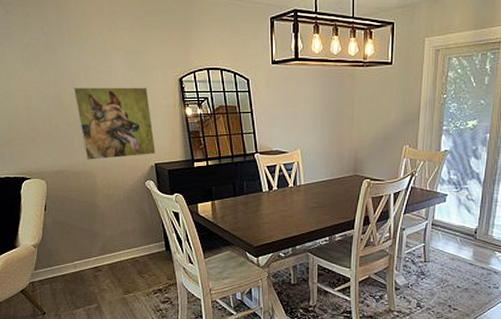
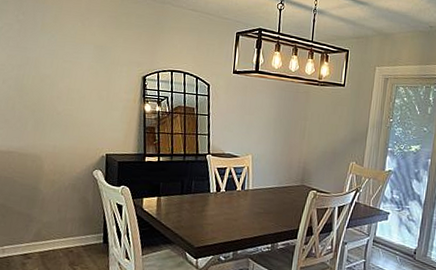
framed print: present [73,87,155,160] -> none [36,73,111,146]

